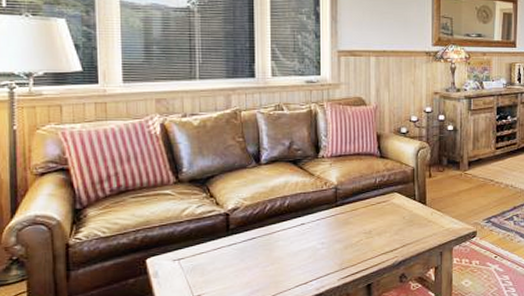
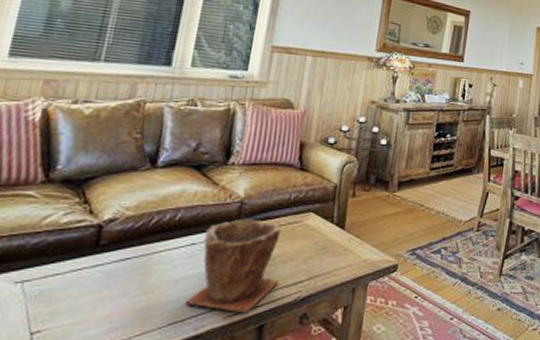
plant pot: none [305,201,378,275] -> present [185,219,282,312]

